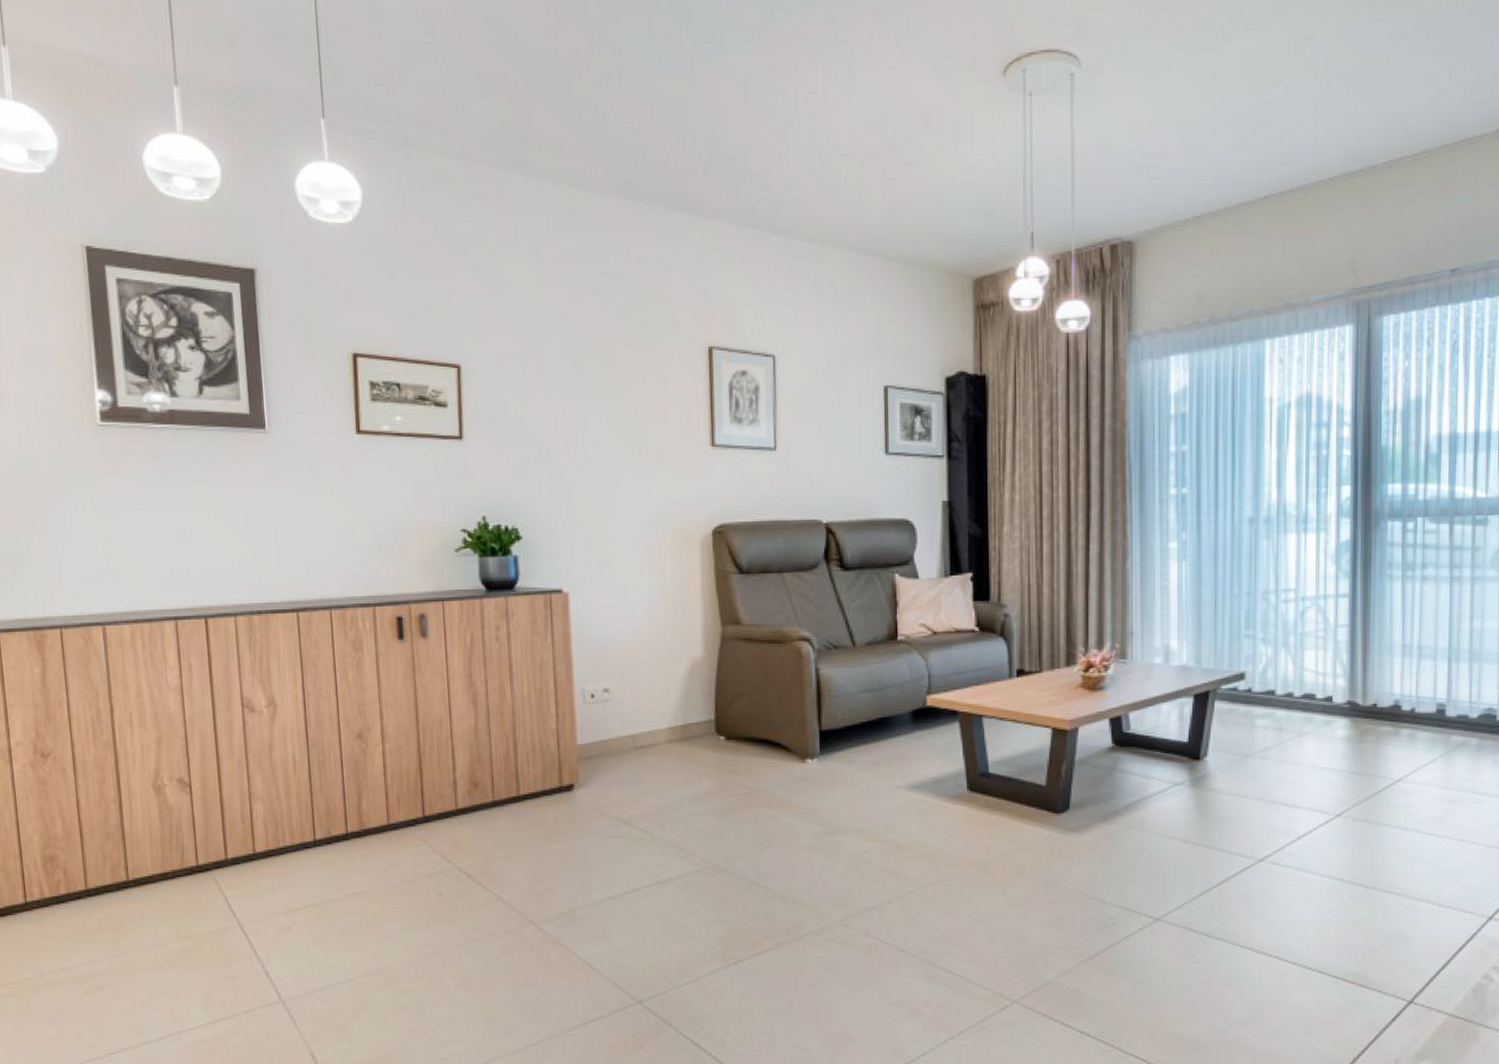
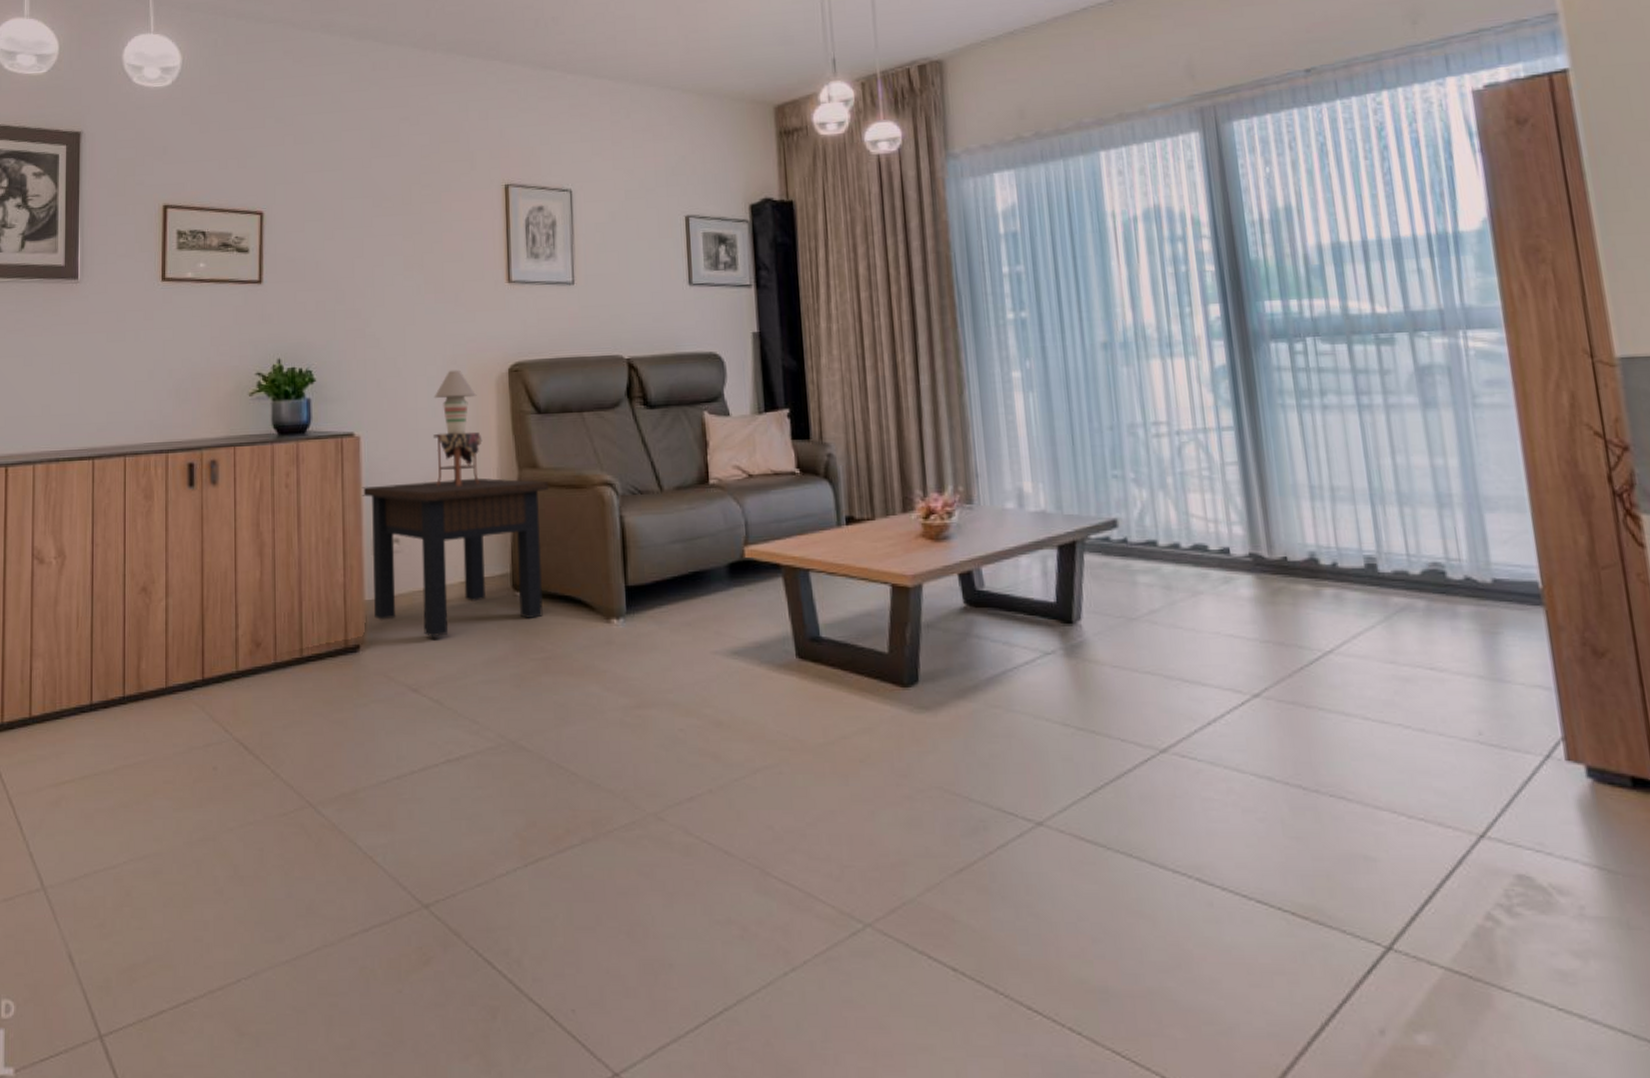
side table: none [571,633,750,776] -> present [362,477,548,637]
table lamp: none [639,530,688,641] -> present [432,369,482,486]

